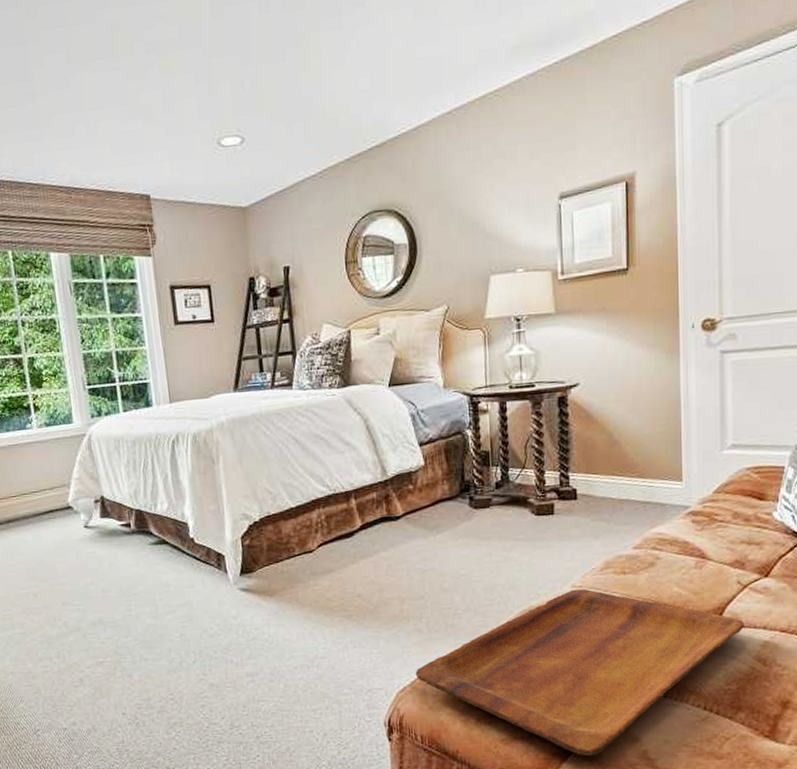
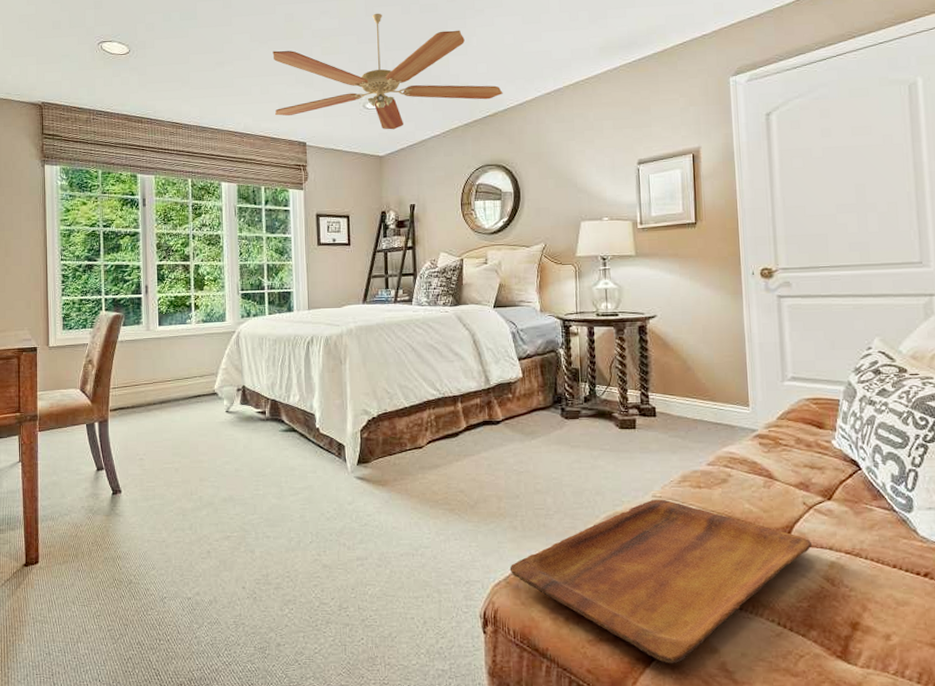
ceiling fan: none [96,14,392,173] -> present [272,13,503,130]

